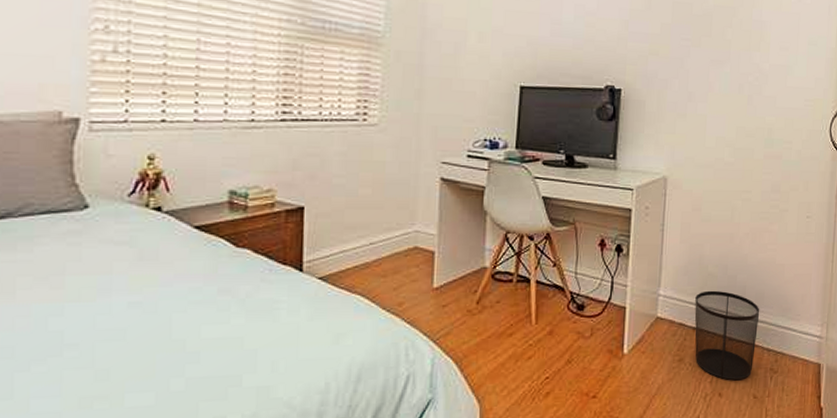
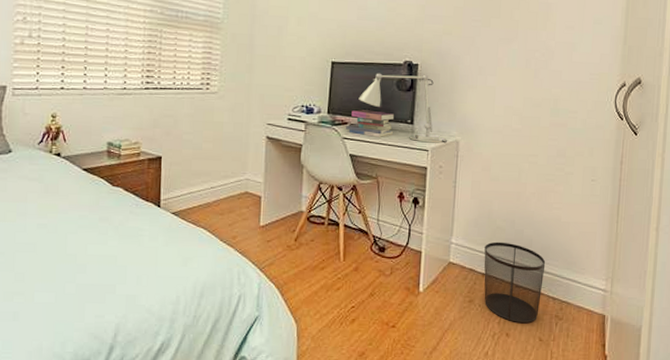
books: none [536,143,595,177] -> present [345,109,395,138]
desk lamp: none [552,99,655,181] -> present [358,73,448,144]

